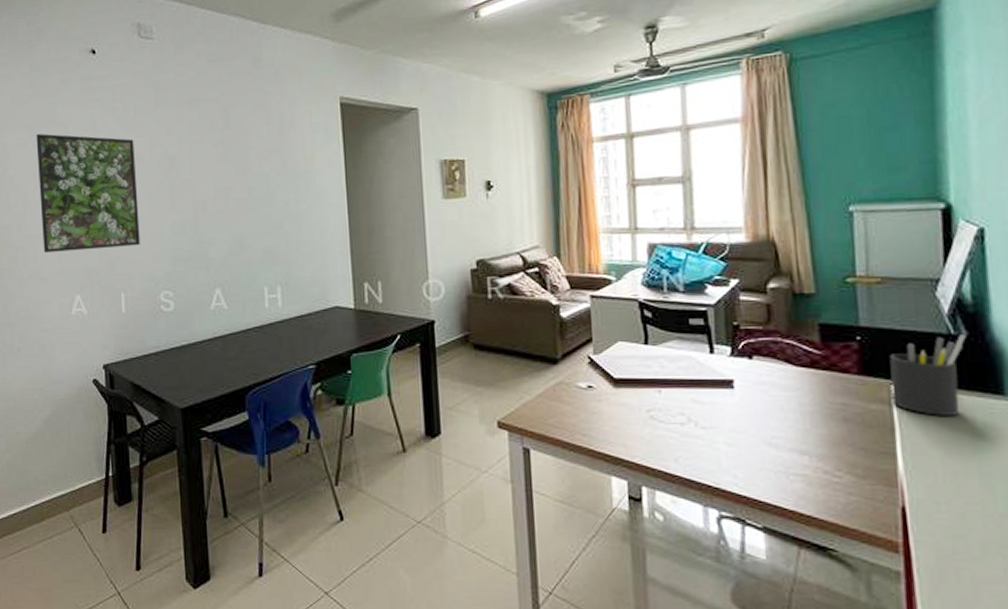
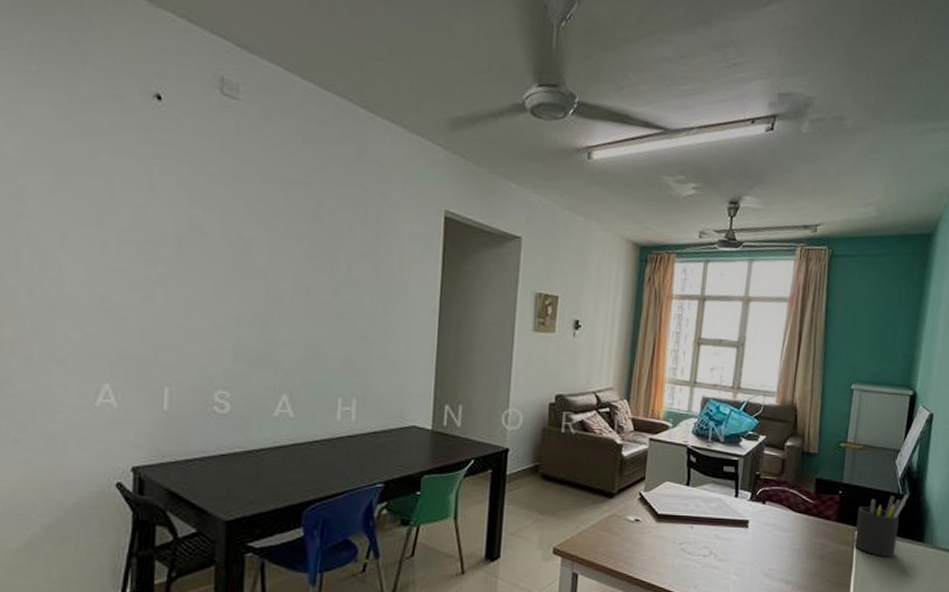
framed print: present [36,133,140,253] -> none [64,182,201,336]

